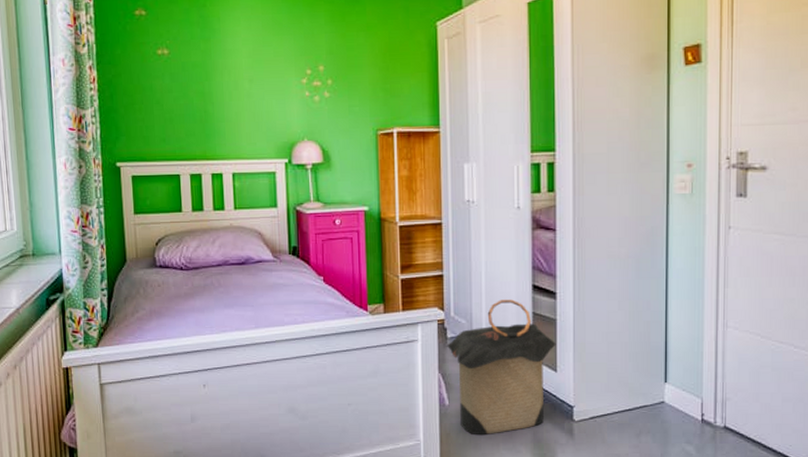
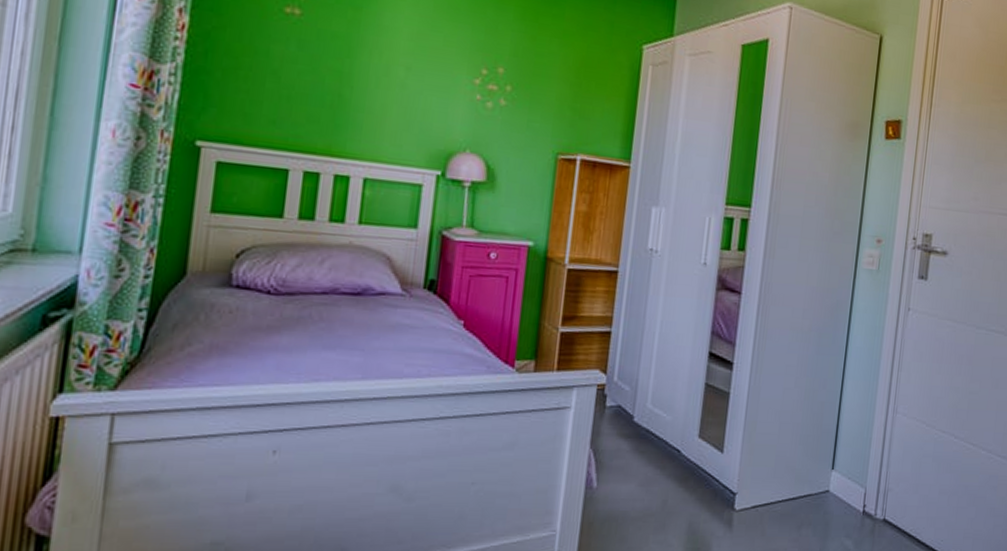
laundry hamper: present [446,299,556,436] -> none [603,366,727,526]

